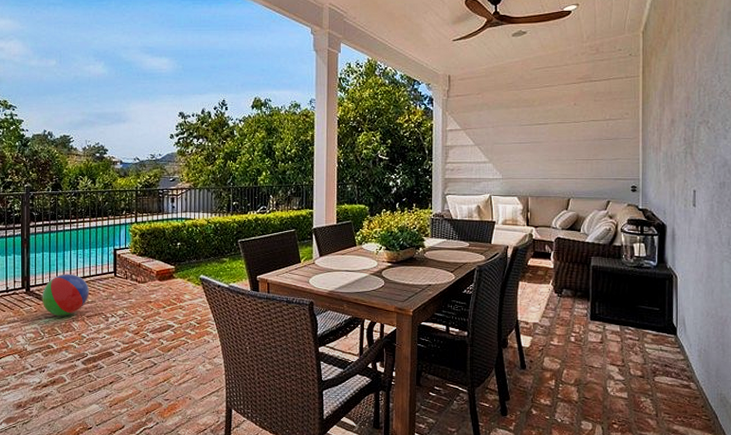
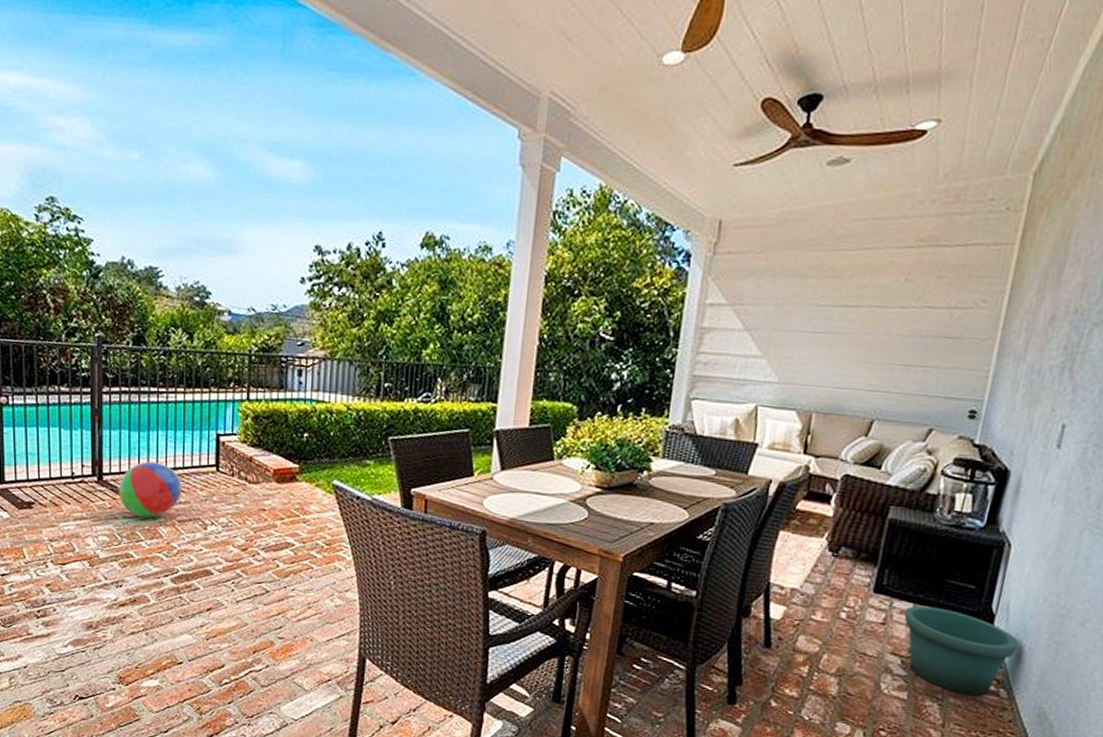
pot: none [615,326,697,391] -> present [904,605,1020,697]

